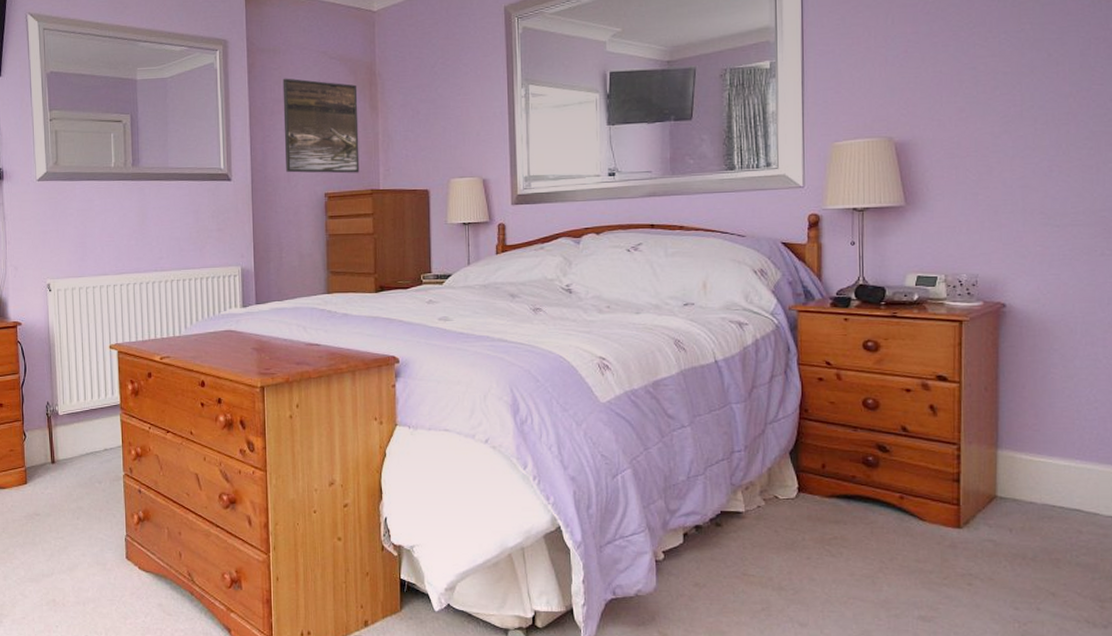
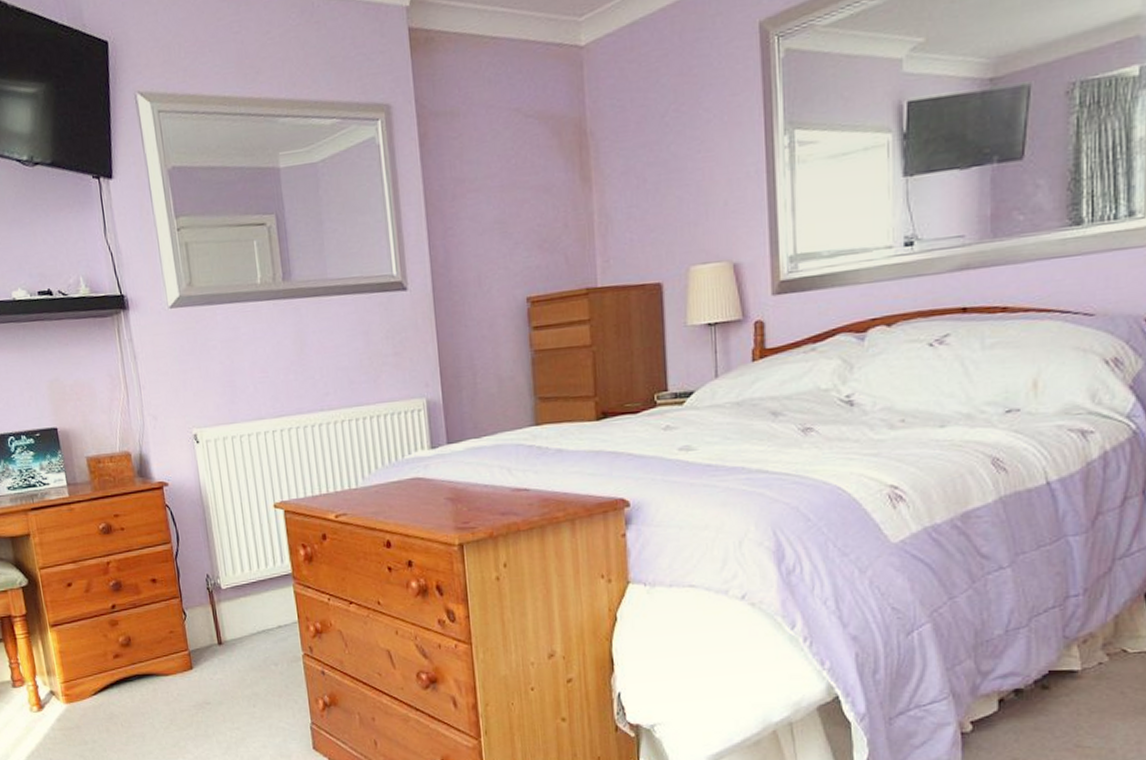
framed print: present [282,78,360,174] -> none [465,148,571,274]

